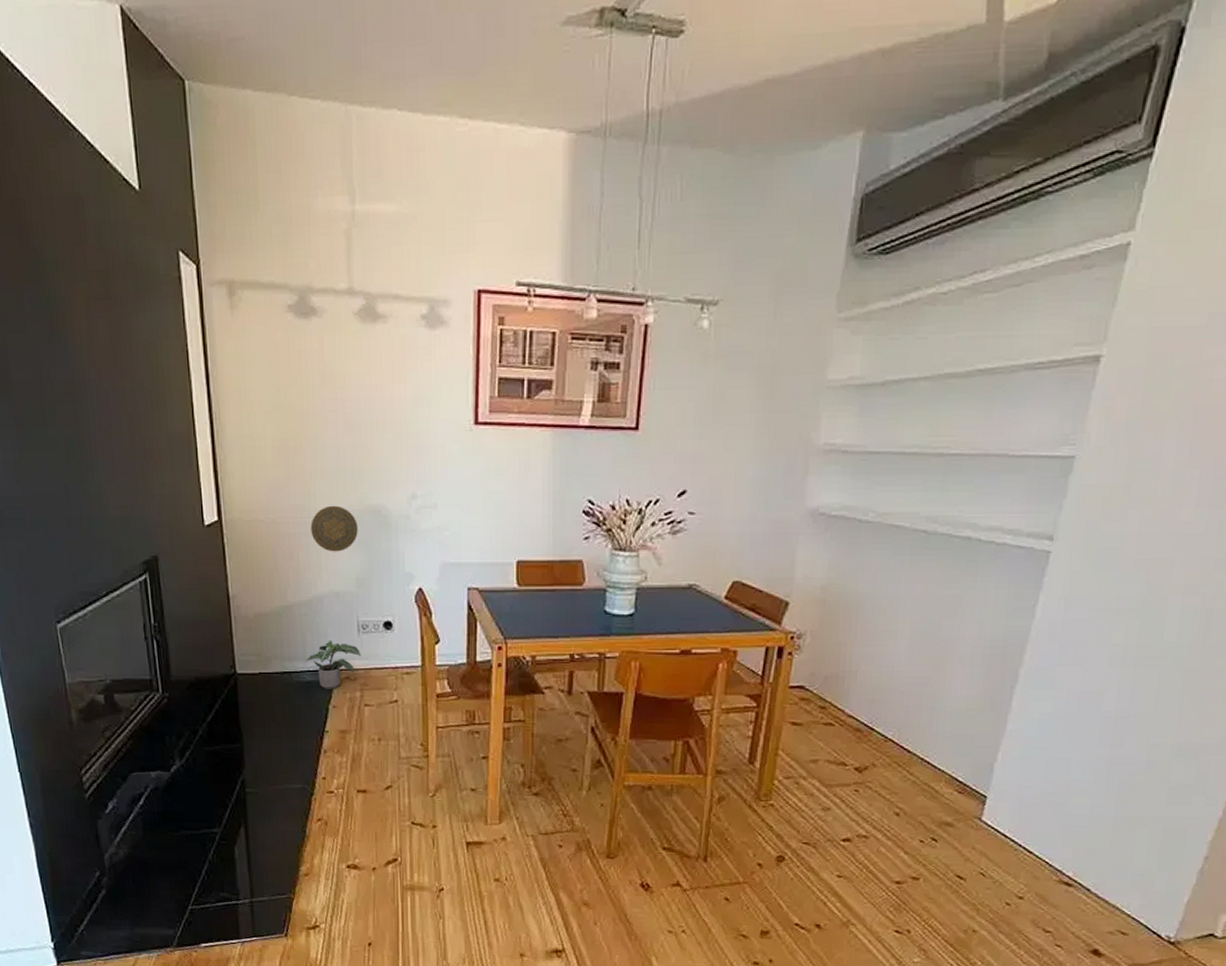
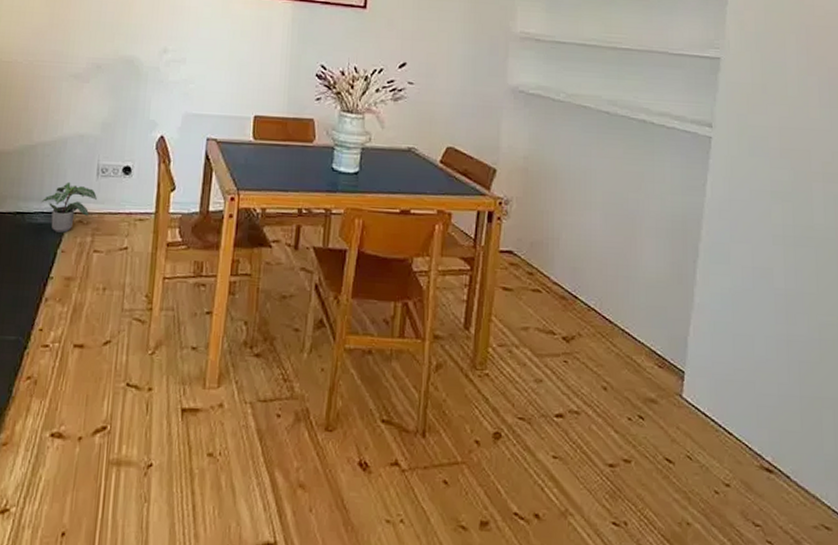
decorative plate: present [310,505,358,552] -> none [65,53,110,97]

